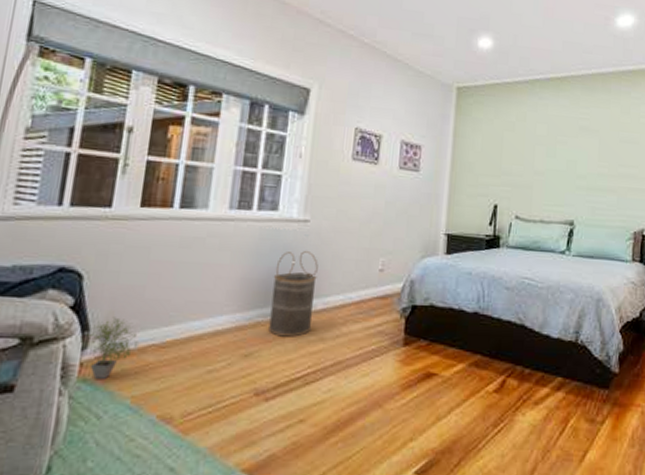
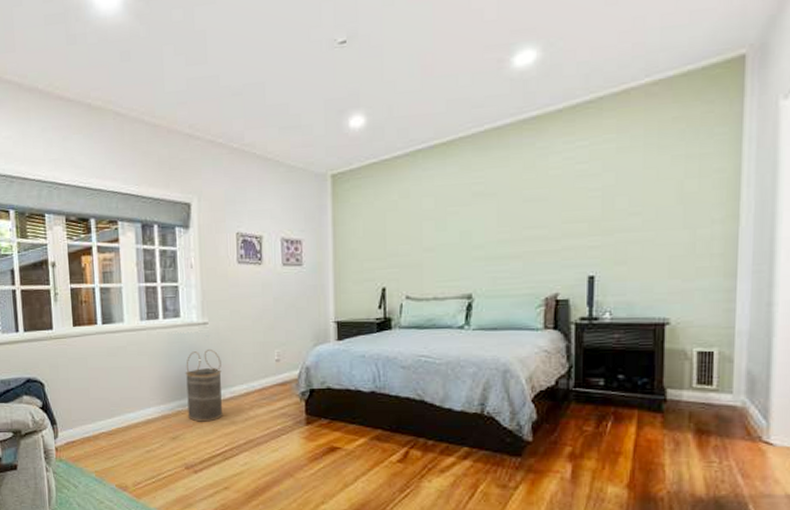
potted plant: present [87,317,139,379] -> none [56,413,92,459]

